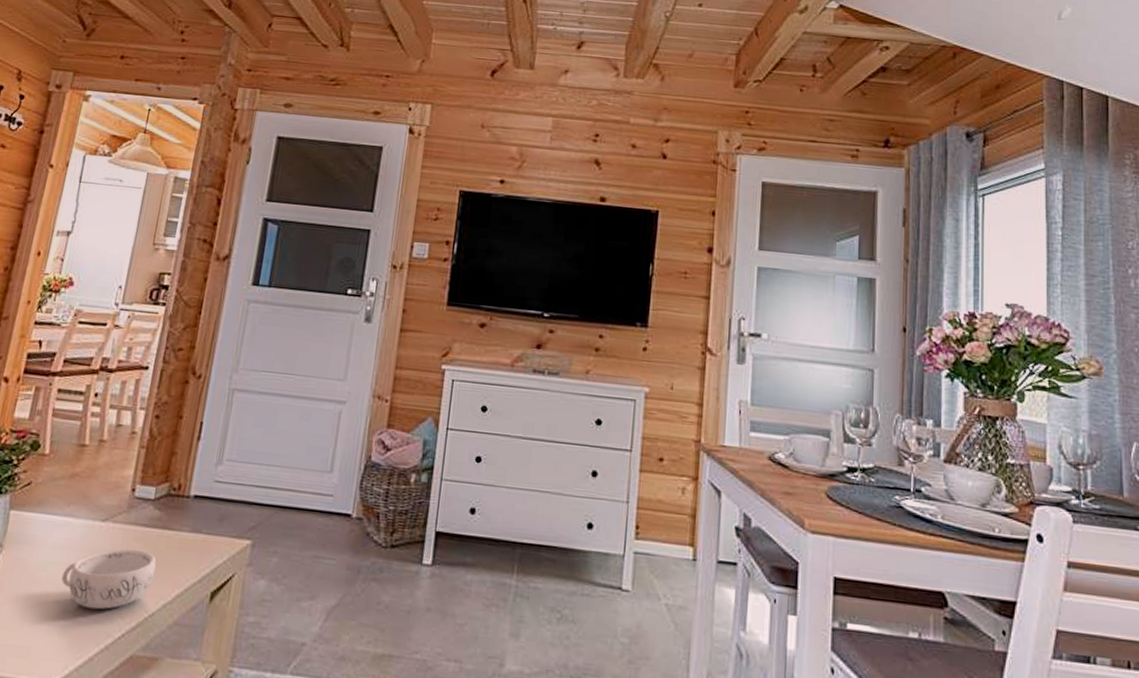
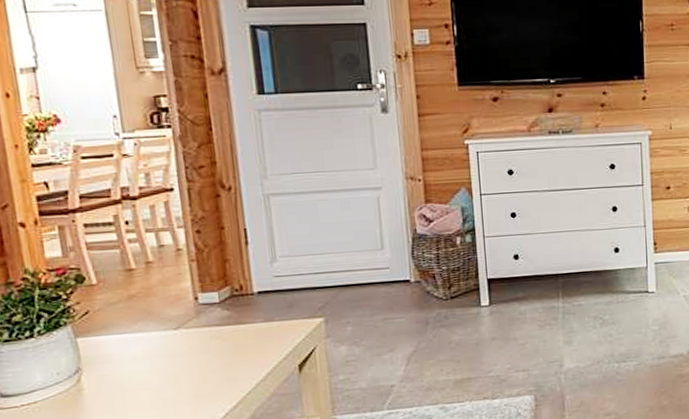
decorative bowl: present [61,548,156,610] -> none [150,345,241,401]

